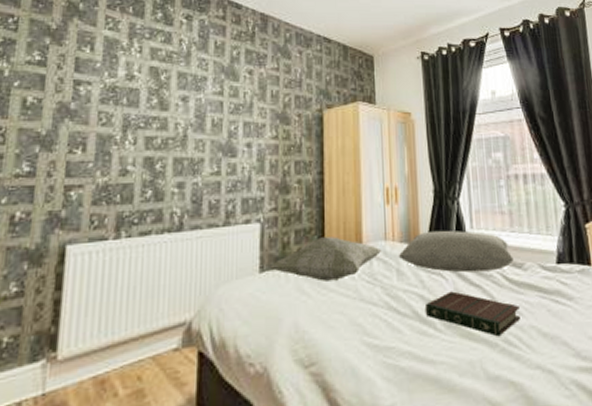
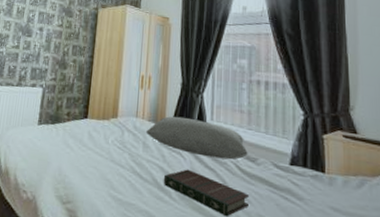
decorative pillow: present [270,236,382,281] -> none [46,106,133,142]

